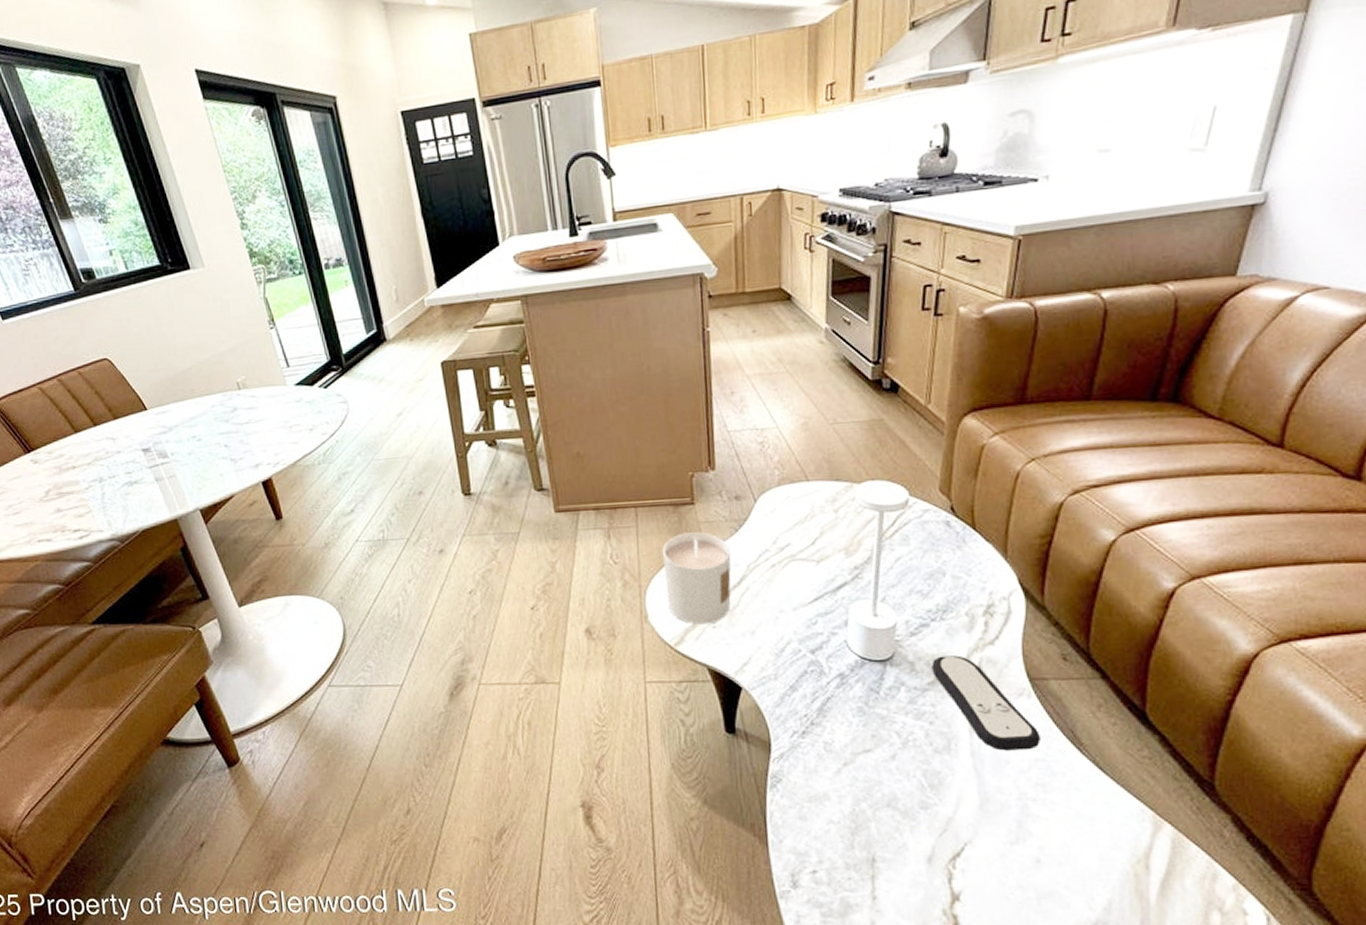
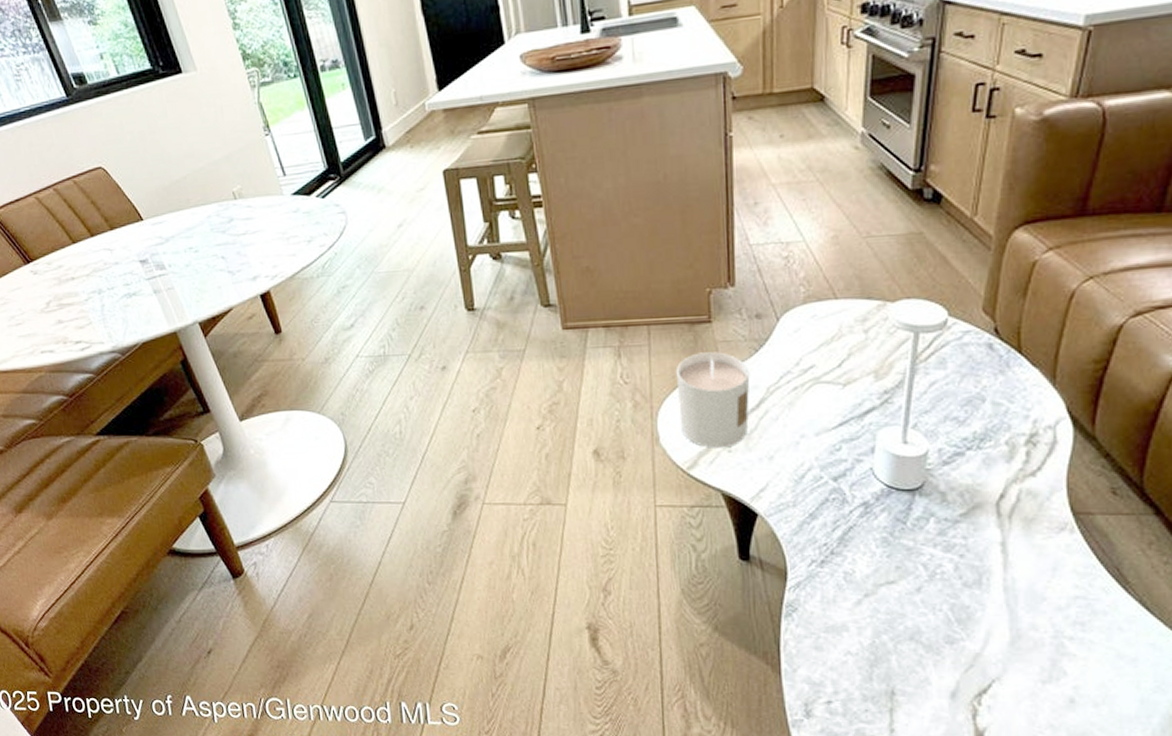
remote control: present [931,655,1040,751] -> none [965,486,1082,587]

